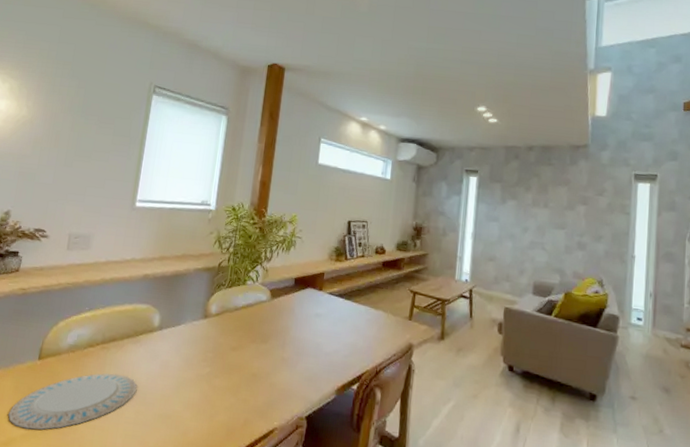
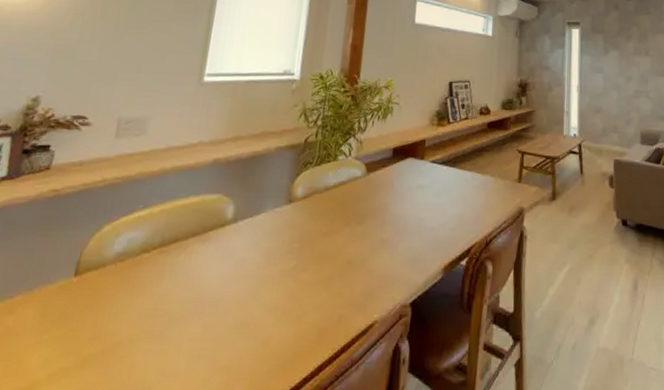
plate: present [8,373,138,430] -> none [30,281,206,367]

